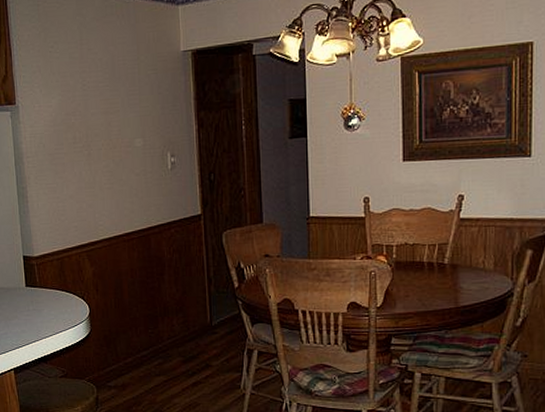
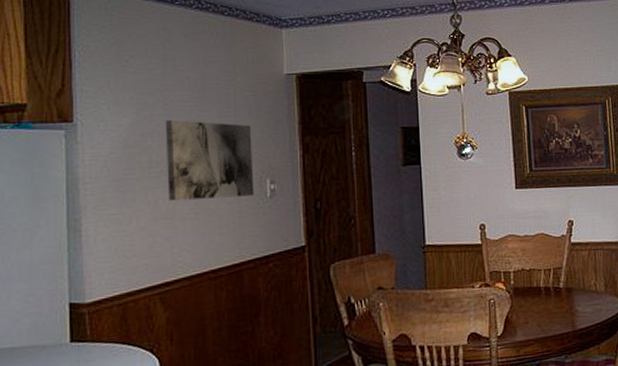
wall art: none [84,99,158,172] -> present [165,119,255,201]

